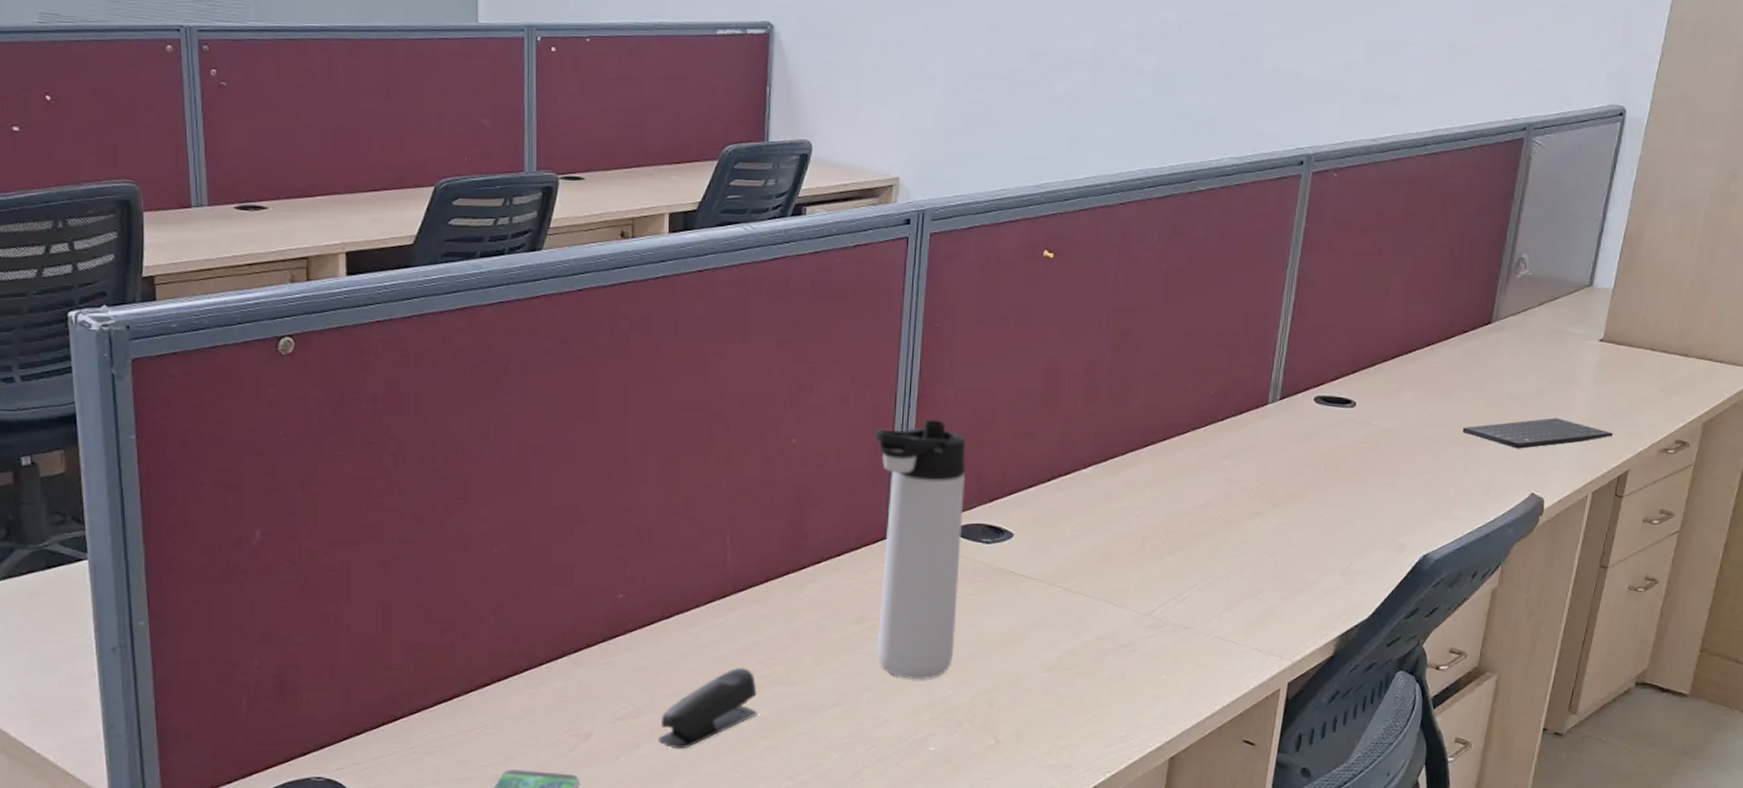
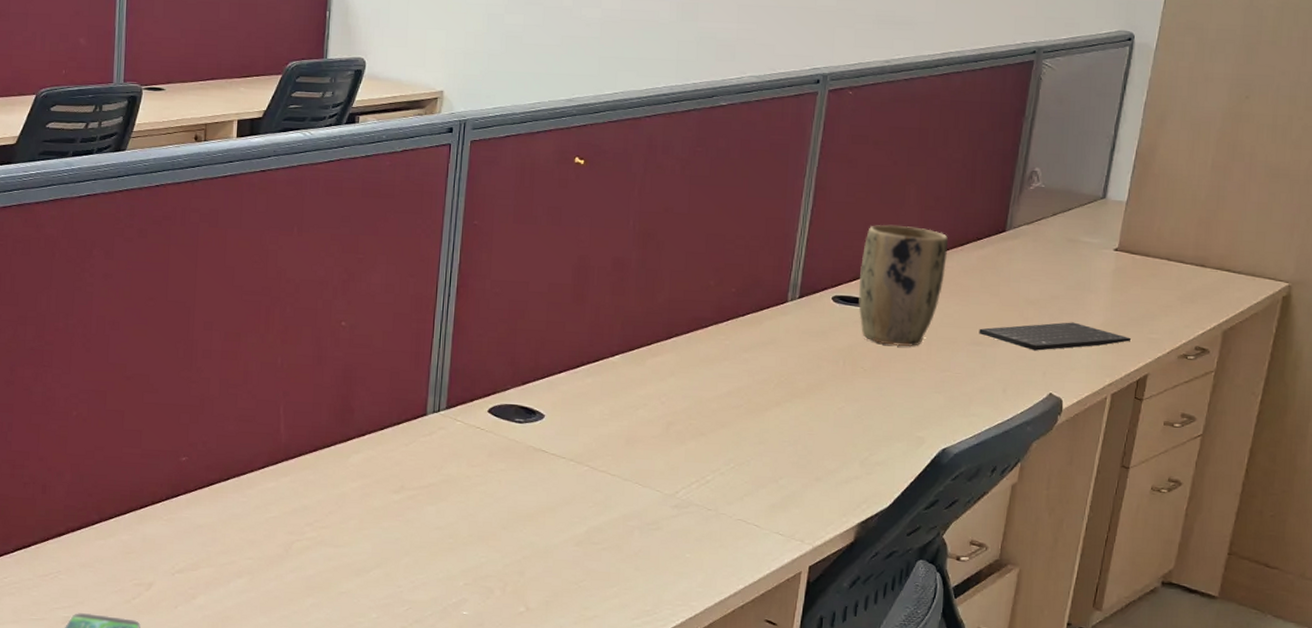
stapler: present [658,667,758,749] -> none [212,528,304,602]
thermos bottle: present [874,419,967,680] -> none [416,307,501,548]
plant pot: none [1340,318,1434,449] -> present [858,224,949,347]

